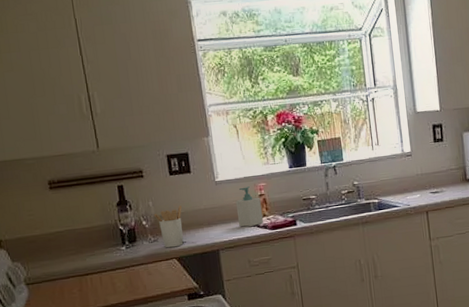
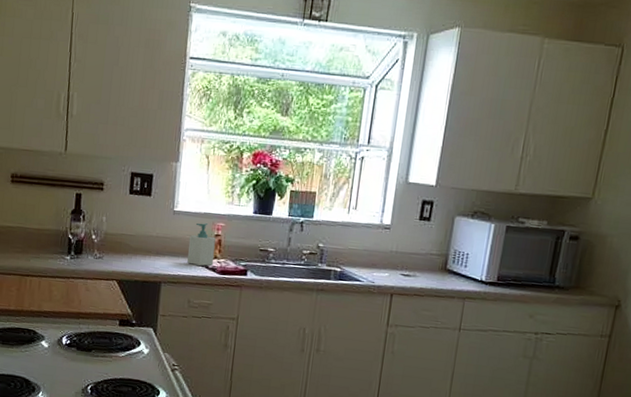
utensil holder: present [153,205,184,248] -> none [104,227,134,269]

